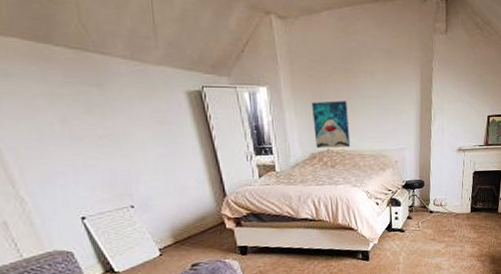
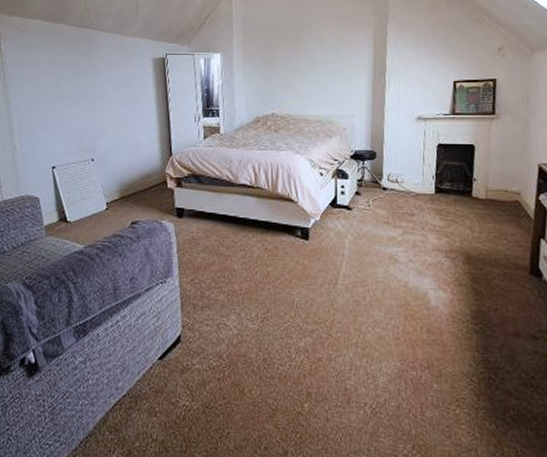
wall art: present [312,101,351,149] -> none [260,66,296,113]

